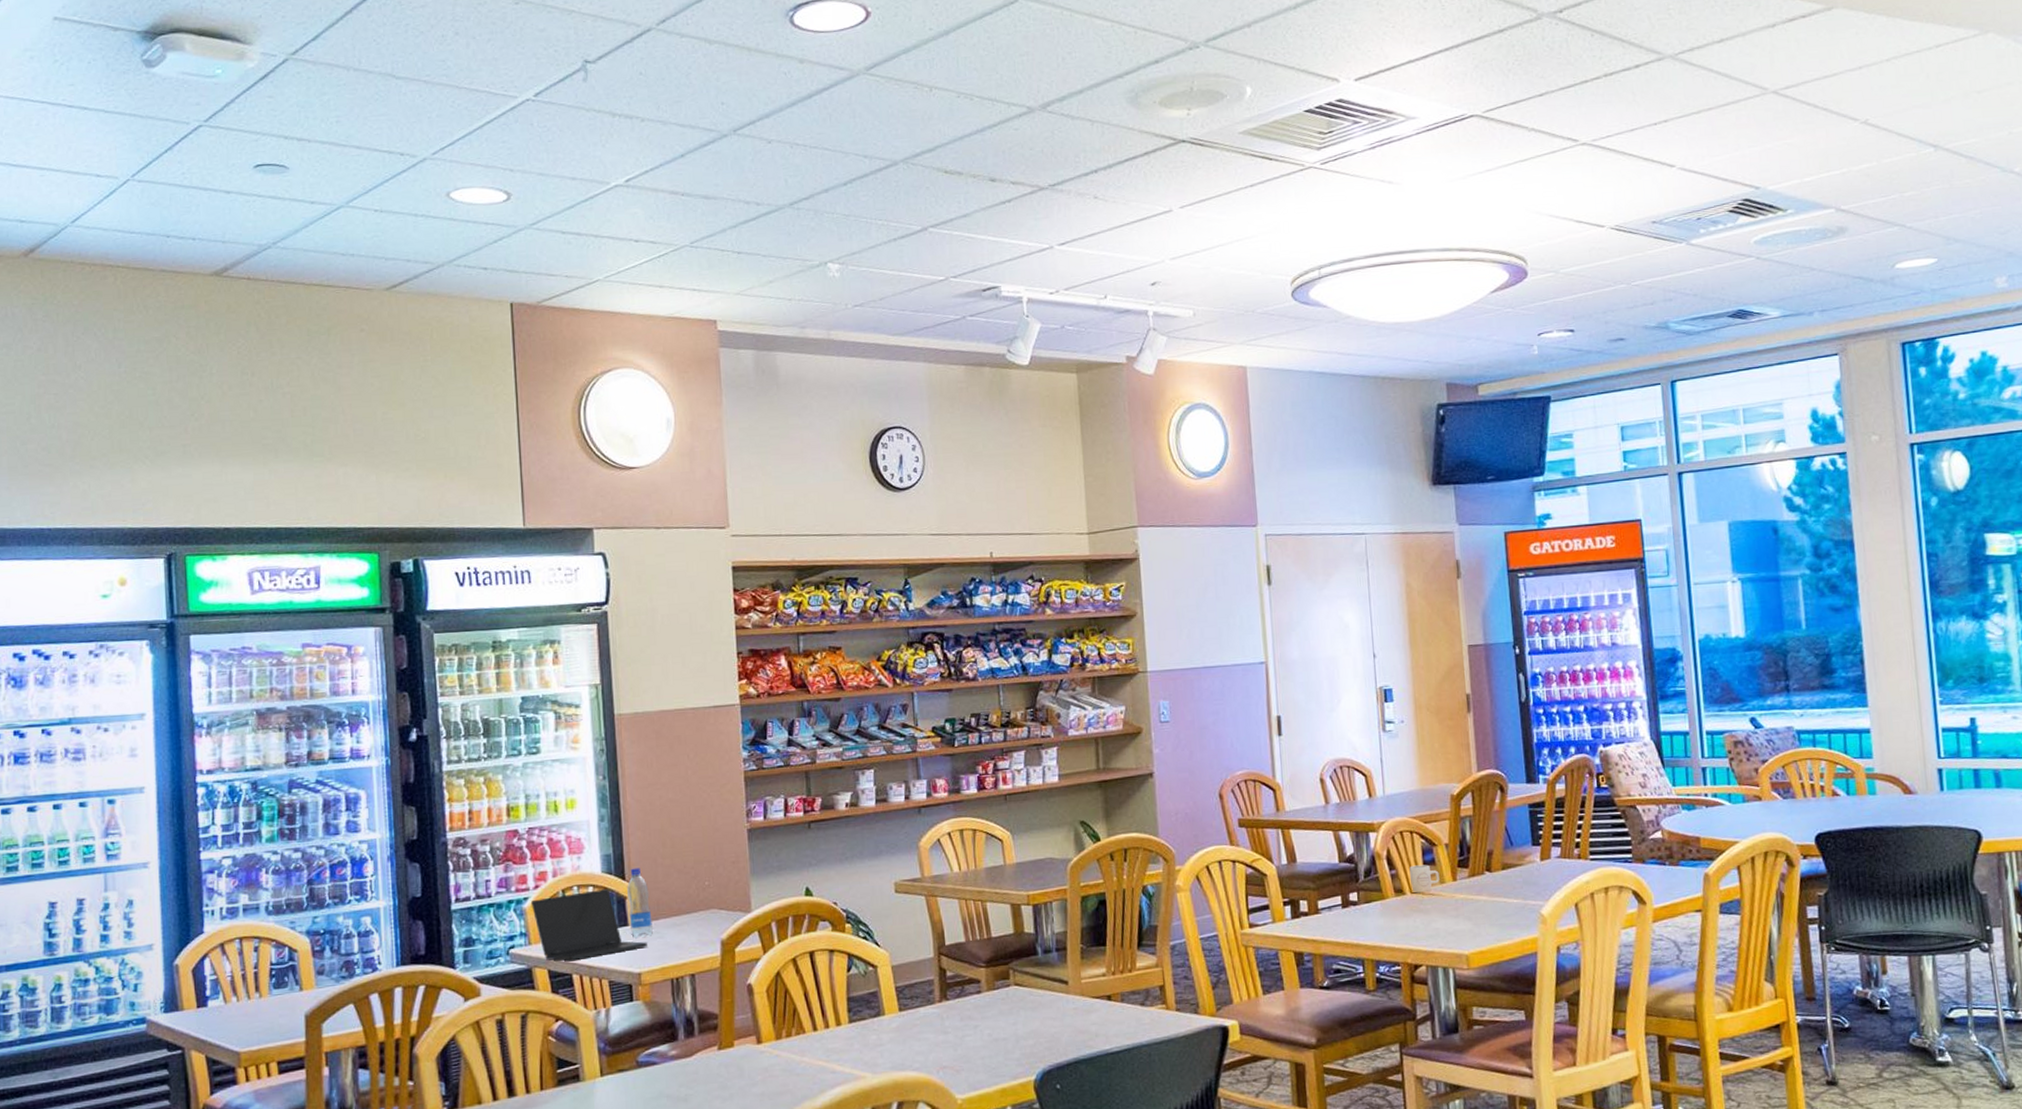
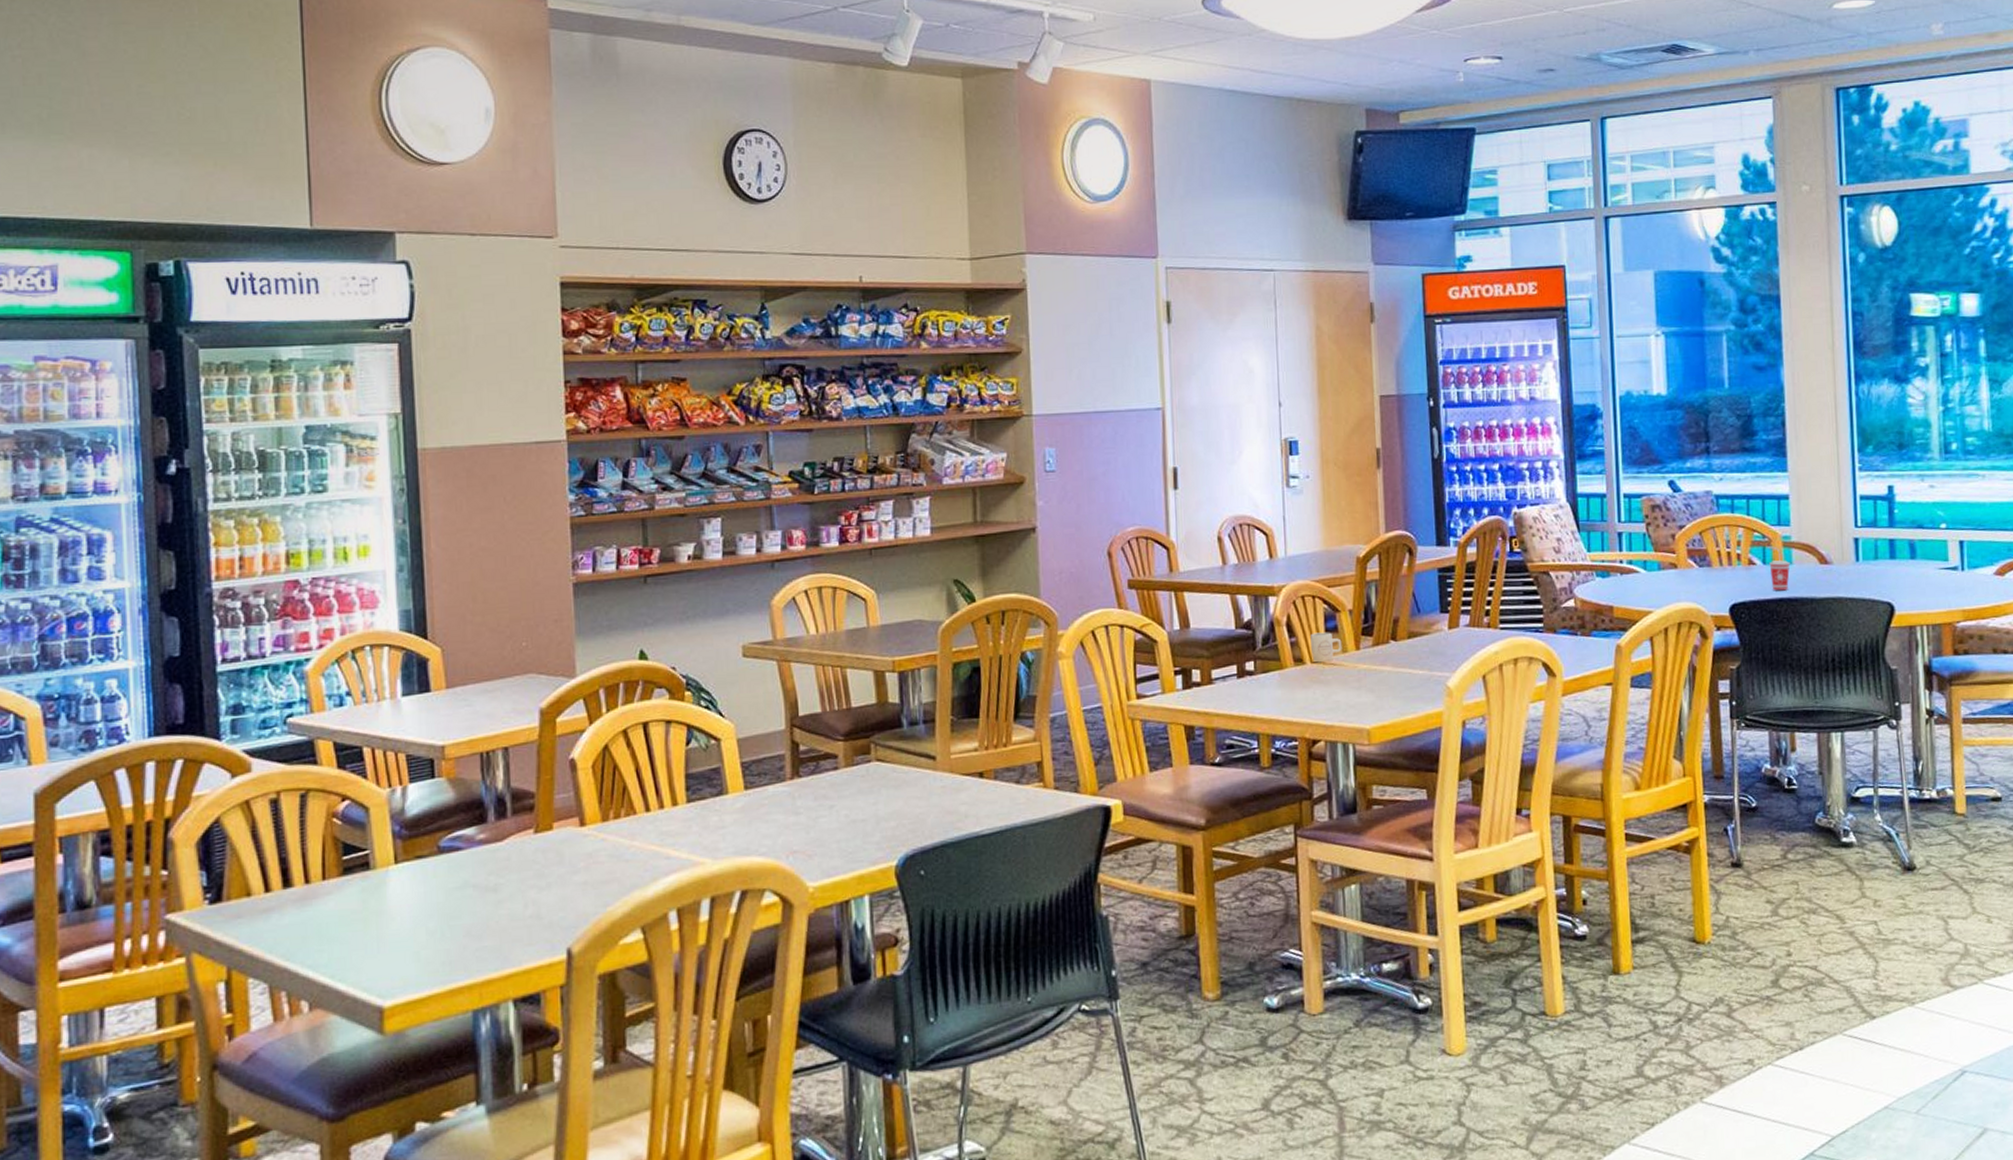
laptop: present [531,889,647,962] -> none [314,650,453,732]
bottle: present [627,867,653,939] -> none [429,625,460,707]
beverage cup: none [1849,777,1875,821] -> present [1766,545,1791,591]

